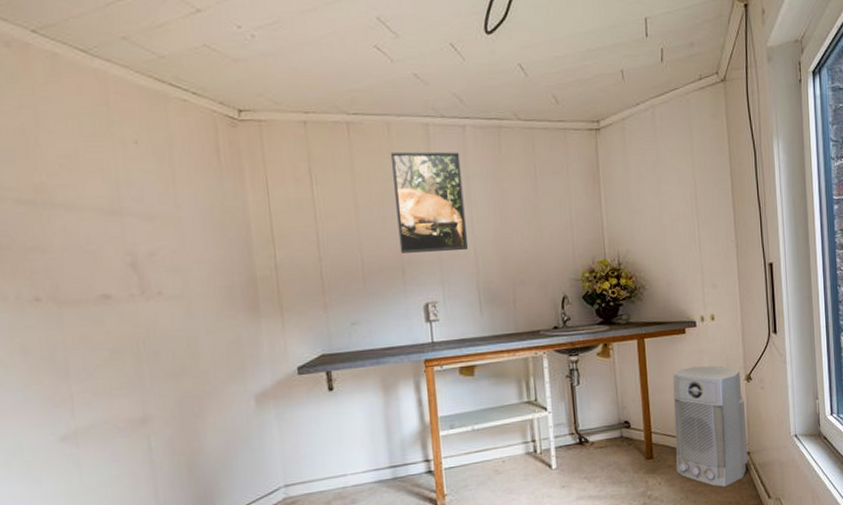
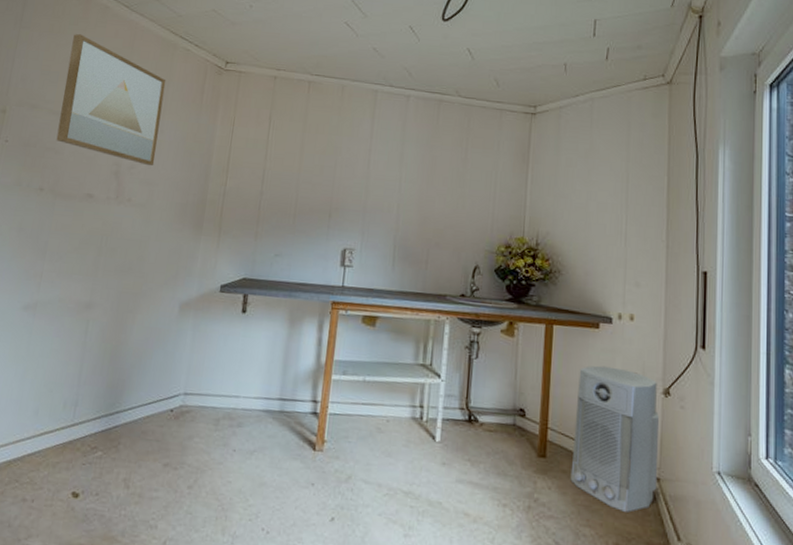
wall art: none [18,95,180,250] -> present [56,34,166,166]
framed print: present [390,151,468,253] -> none [331,111,400,207]

